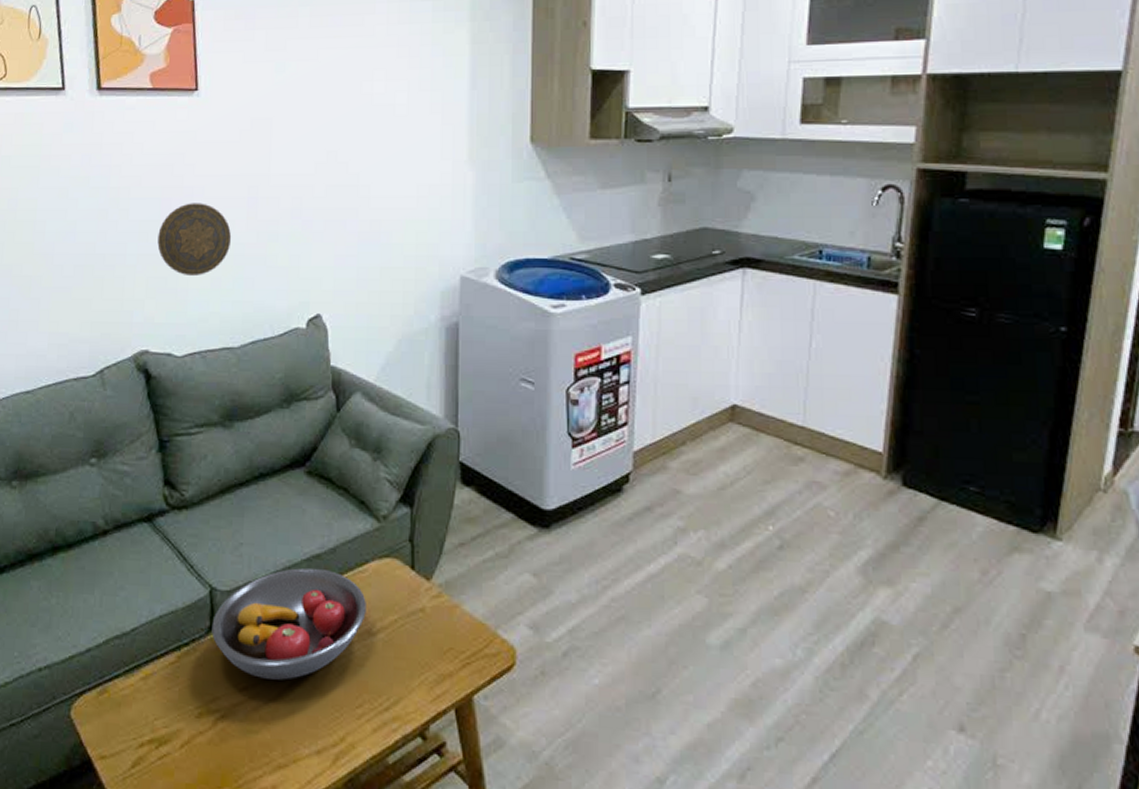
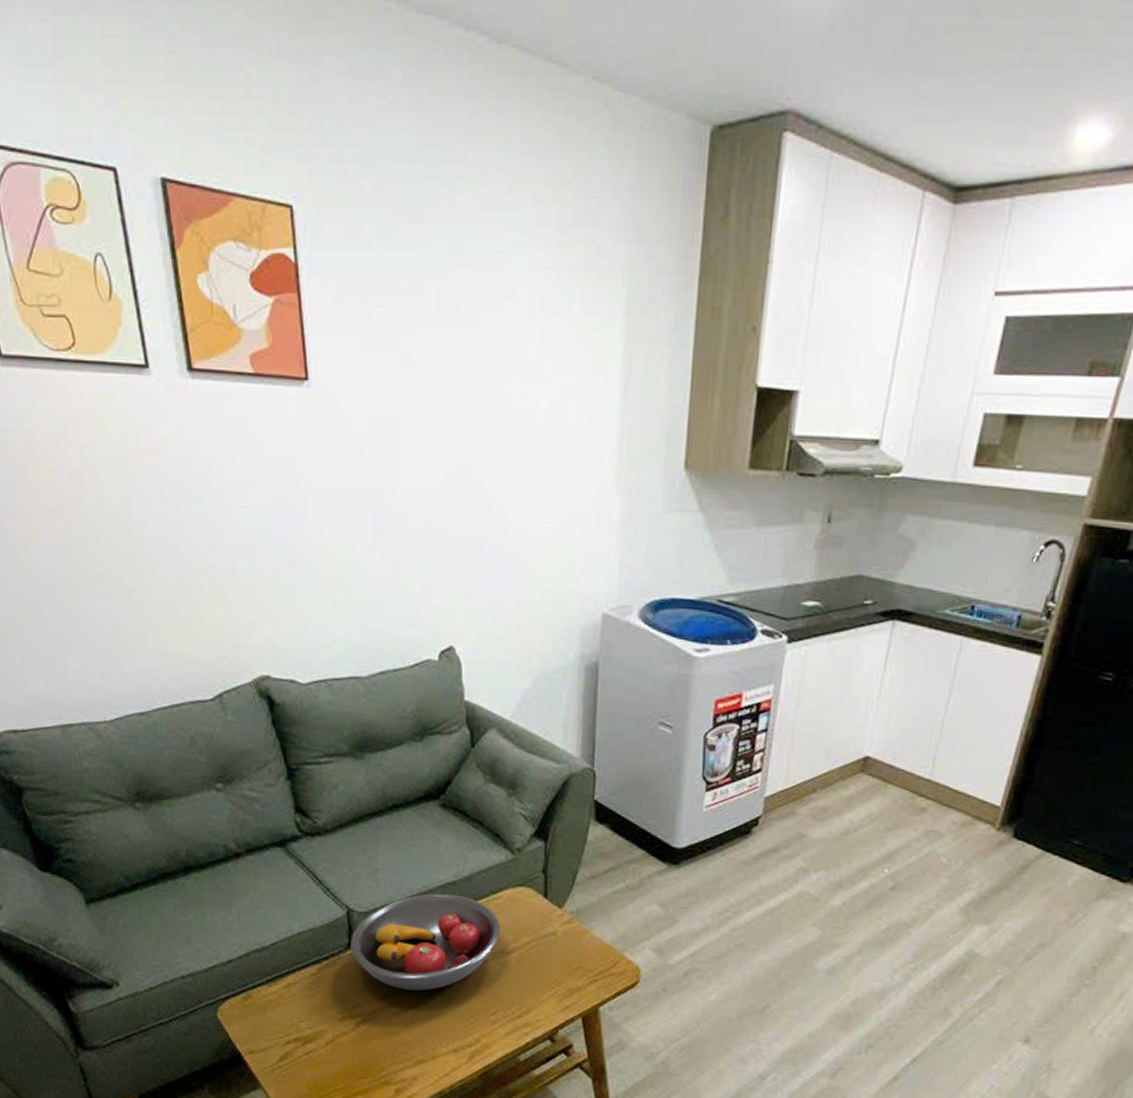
decorative plate: present [157,203,232,277] -> none [272,515,355,599]

